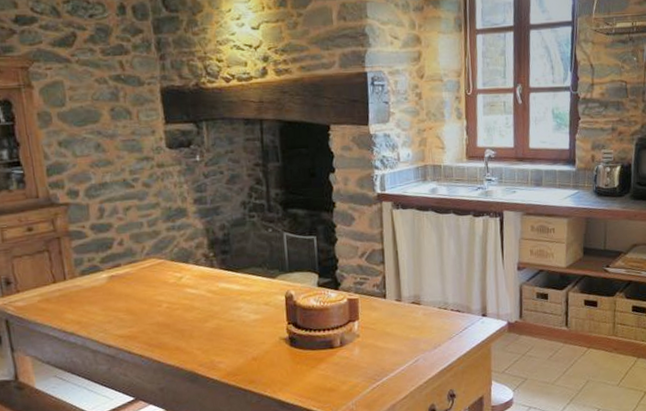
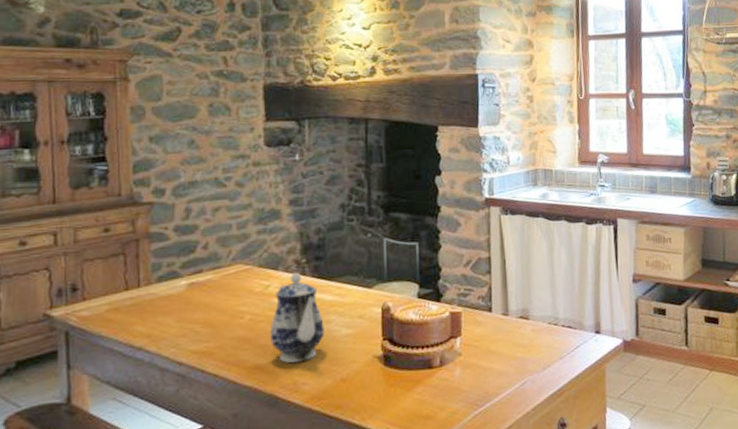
teapot: none [186,265,235,345] -> present [271,272,324,364]

